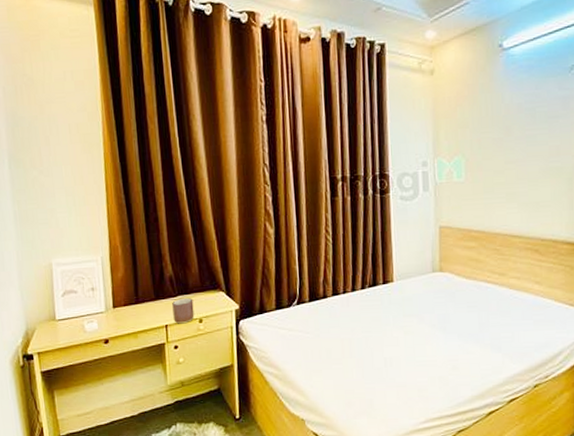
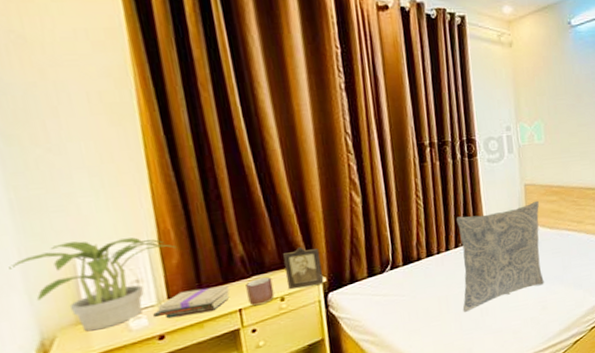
potted plant: none [10,250,122,328] -> present [9,237,177,332]
books: none [102,301,160,326] -> present [153,285,230,319]
photo frame: none [204,272,237,313] -> present [283,247,324,290]
pillow: none [365,245,456,359] -> present [456,200,544,312]

